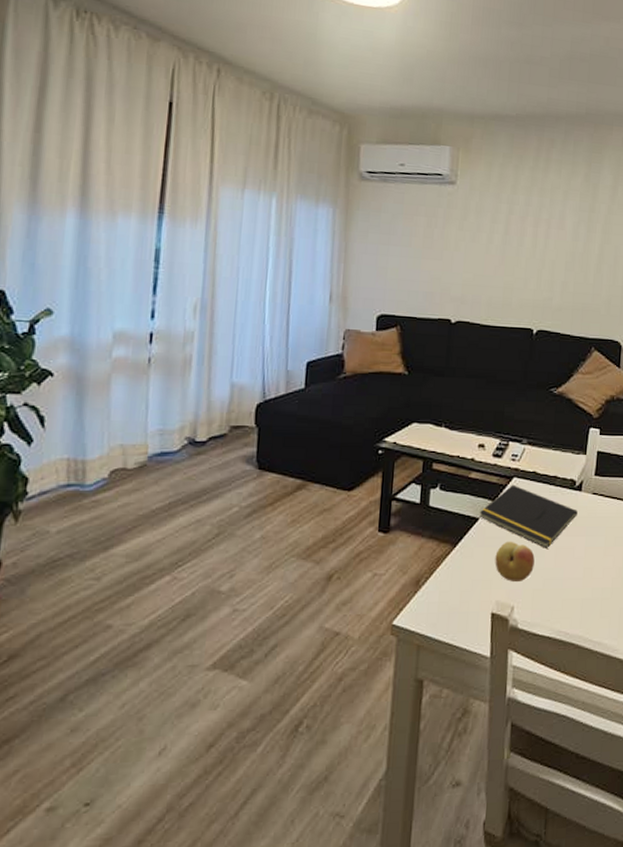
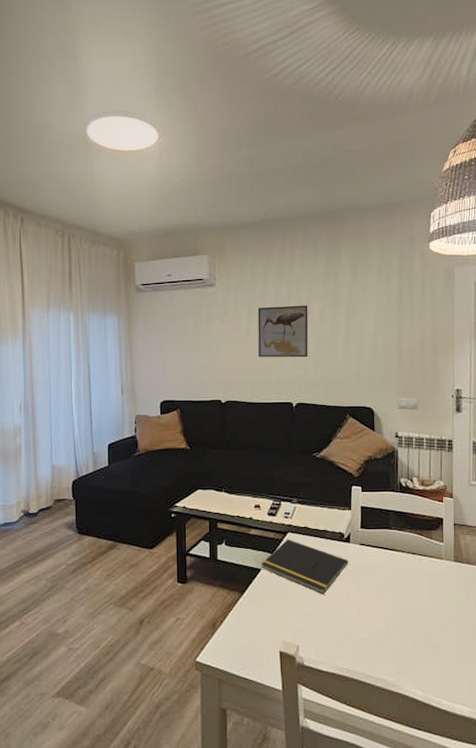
fruit: present [495,541,535,581] -> none [278,588,314,624]
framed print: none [499,215,561,279] -> present [257,305,309,358]

